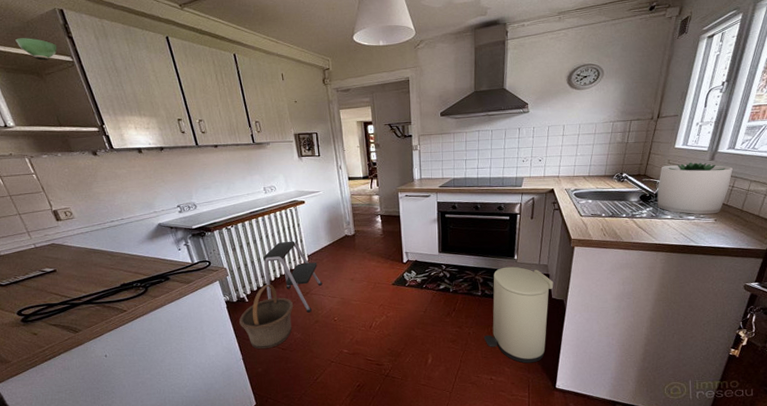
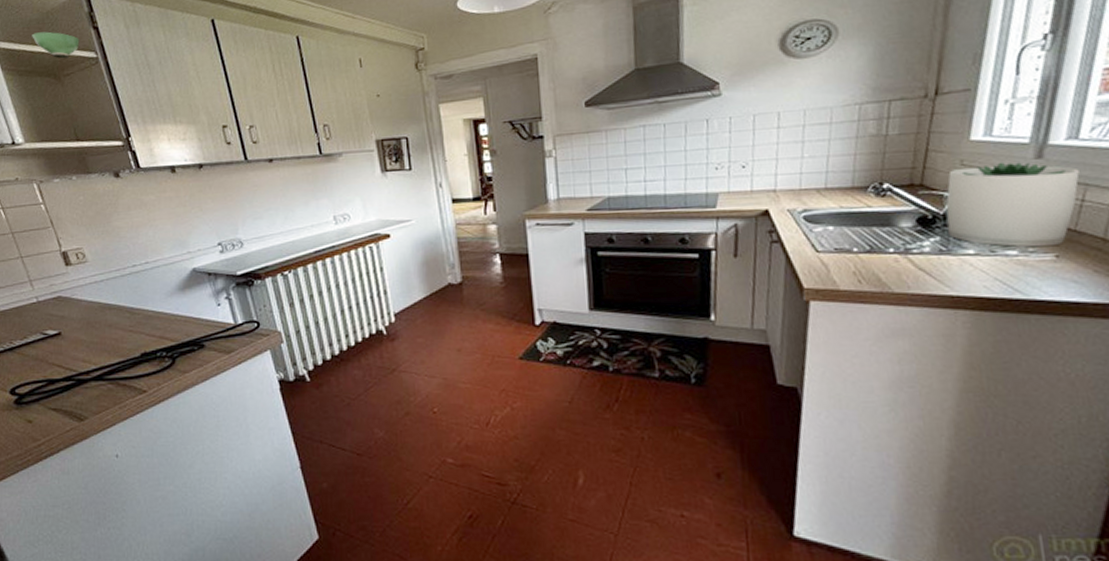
basket: present [239,285,294,349] -> none [297,357,374,454]
step stool: present [263,241,322,313] -> none [332,292,416,400]
pedal bin: present [483,266,554,364] -> none [666,332,779,492]

